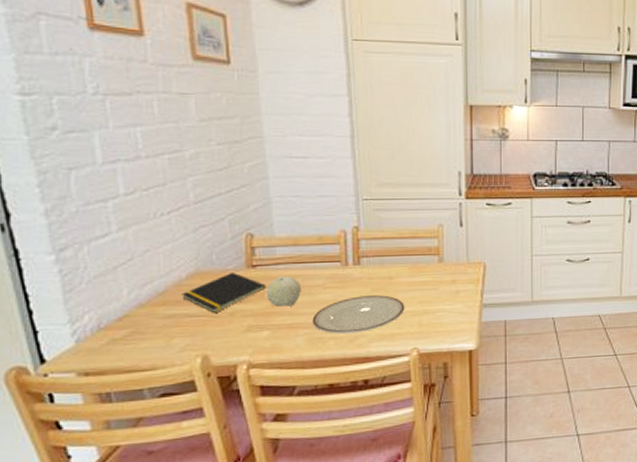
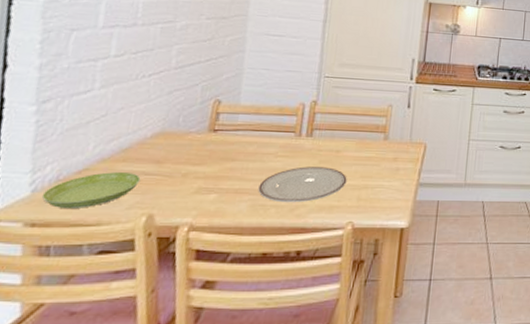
saucer: none [87,316,186,356] -> present [41,172,141,208]
notepad: present [182,271,267,313] -> none [143,134,223,172]
fruit: present [266,275,302,307] -> none [221,141,255,171]

